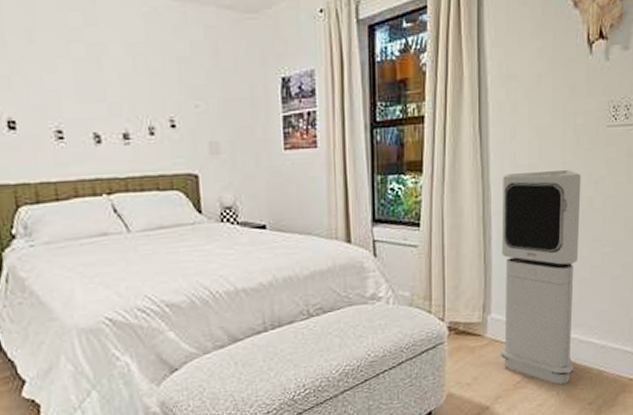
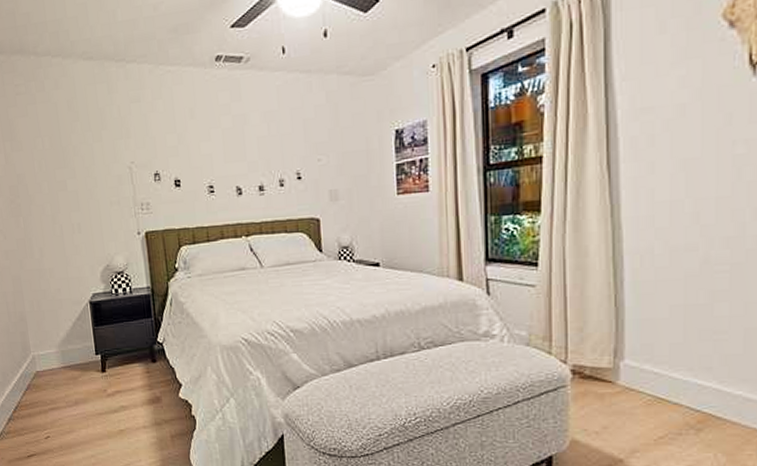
air purifier: present [500,170,582,385] -> none [636,206,744,446]

